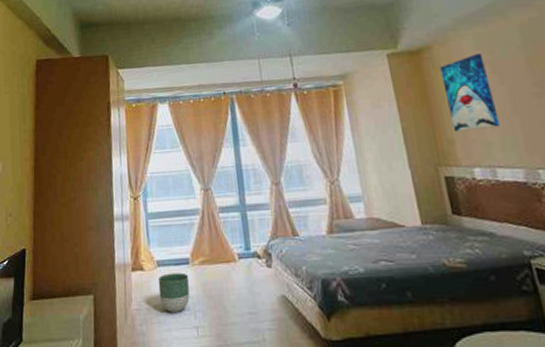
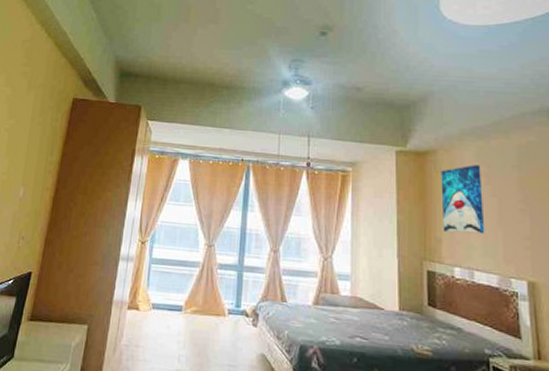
planter: present [157,272,190,312] -> none [148,316,180,354]

